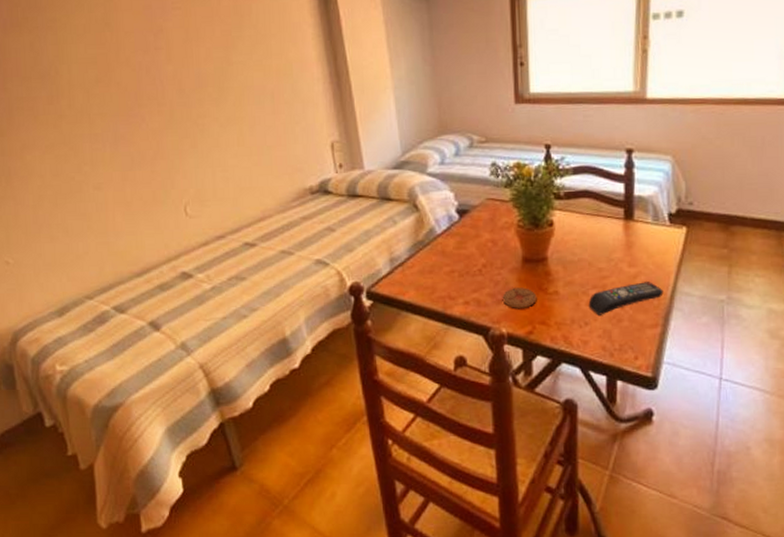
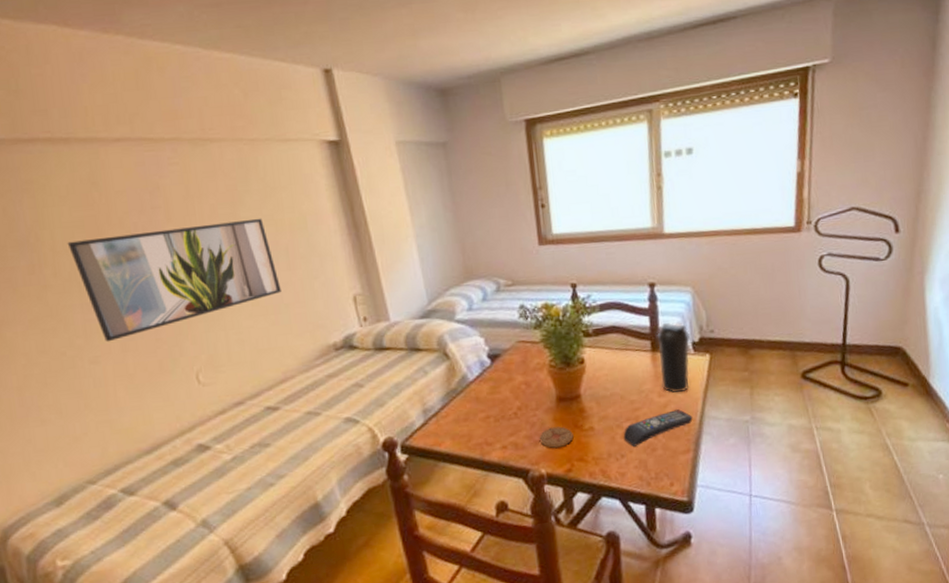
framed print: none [81,63,265,171] -> present [67,218,281,342]
water bottle: none [631,190,667,265] -> present [657,322,691,393]

